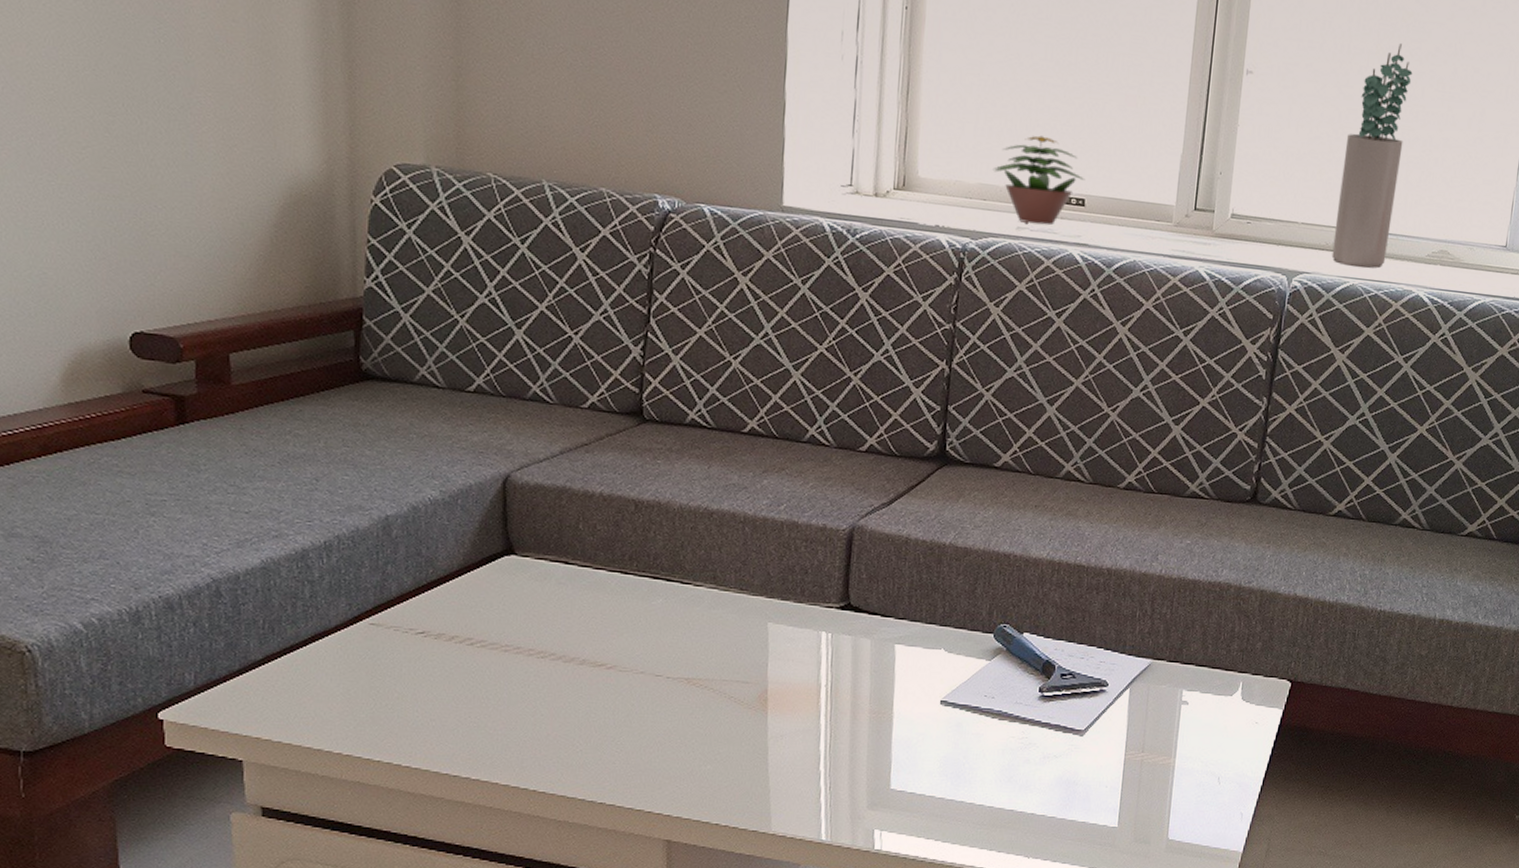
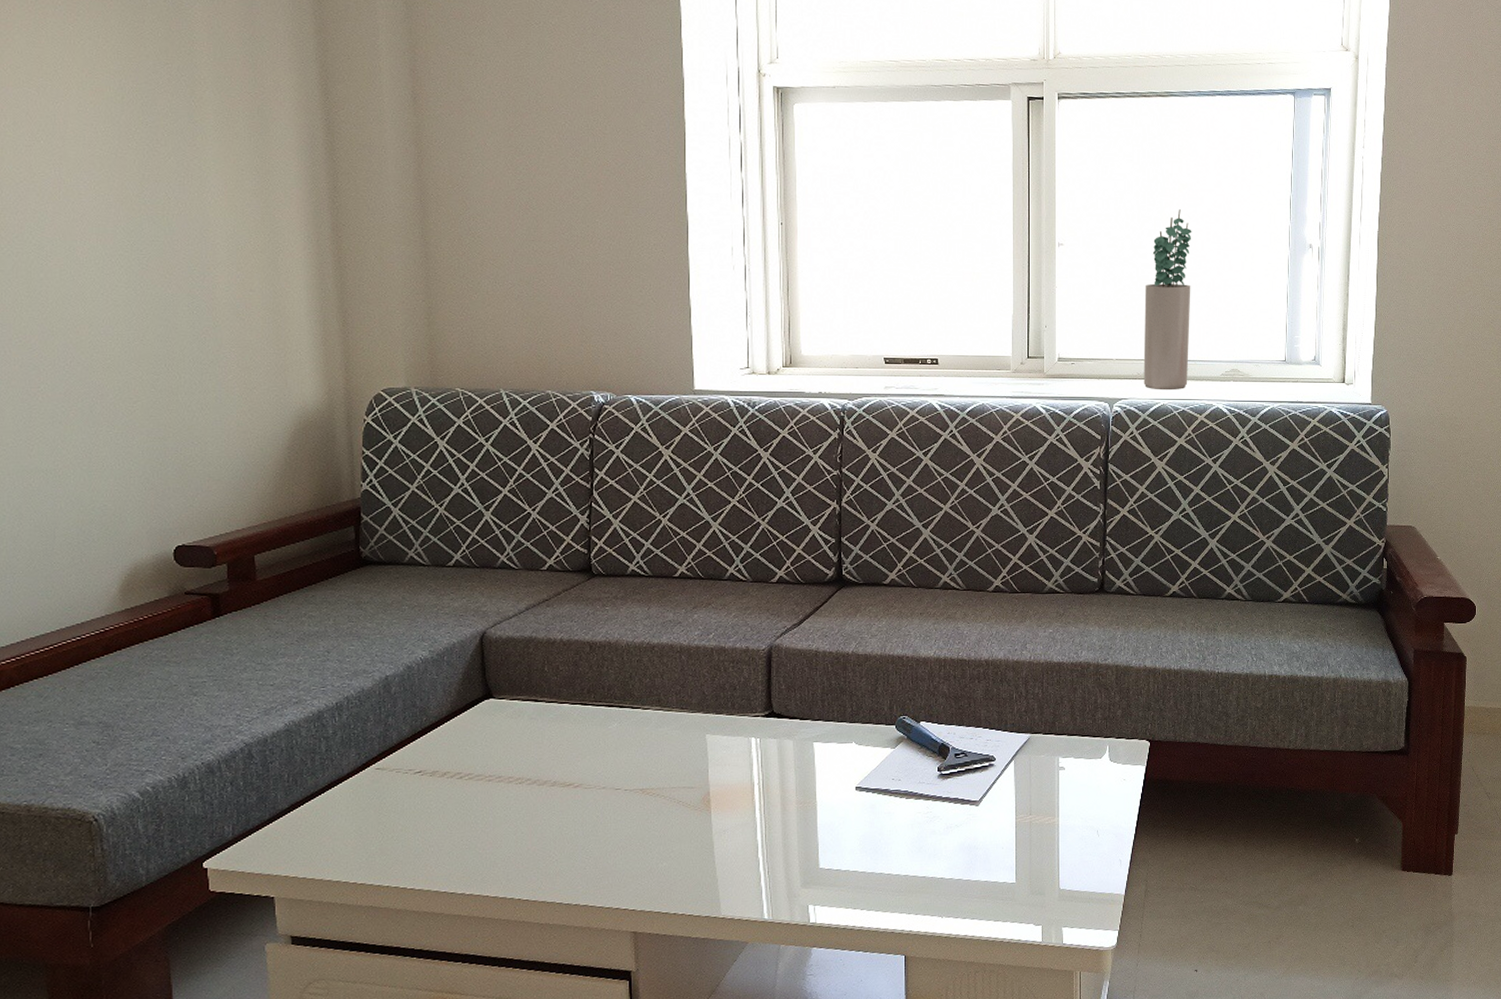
potted flower: present [992,135,1085,226] -> none [861,312,937,383]

